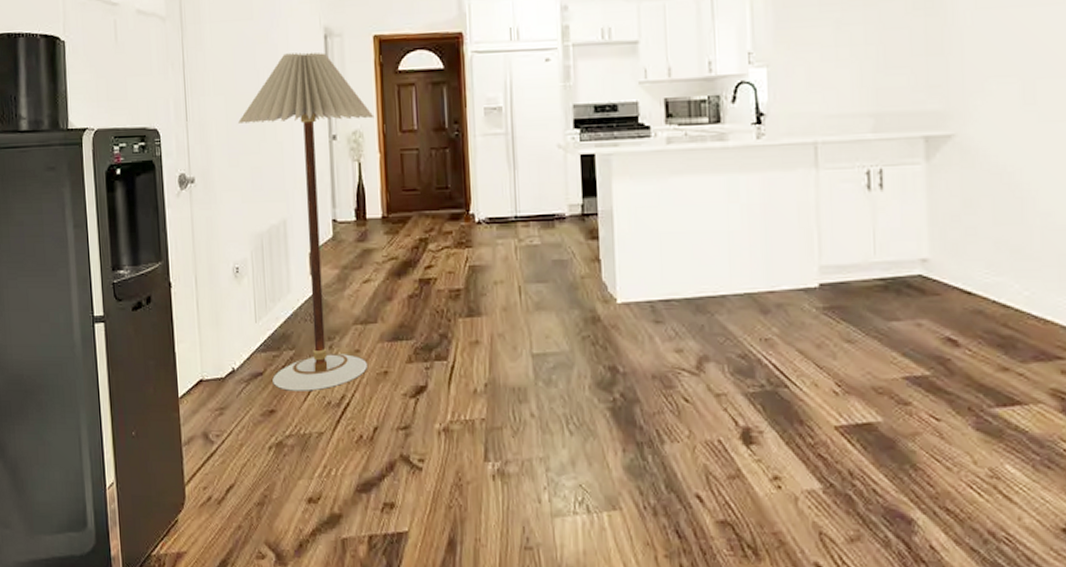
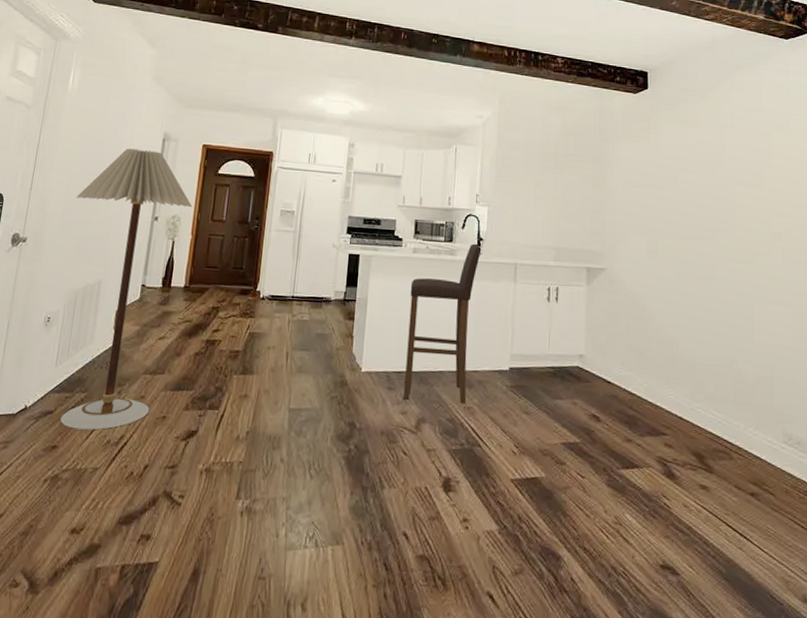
bar stool: none [668,121,764,335] -> present [403,243,482,404]

